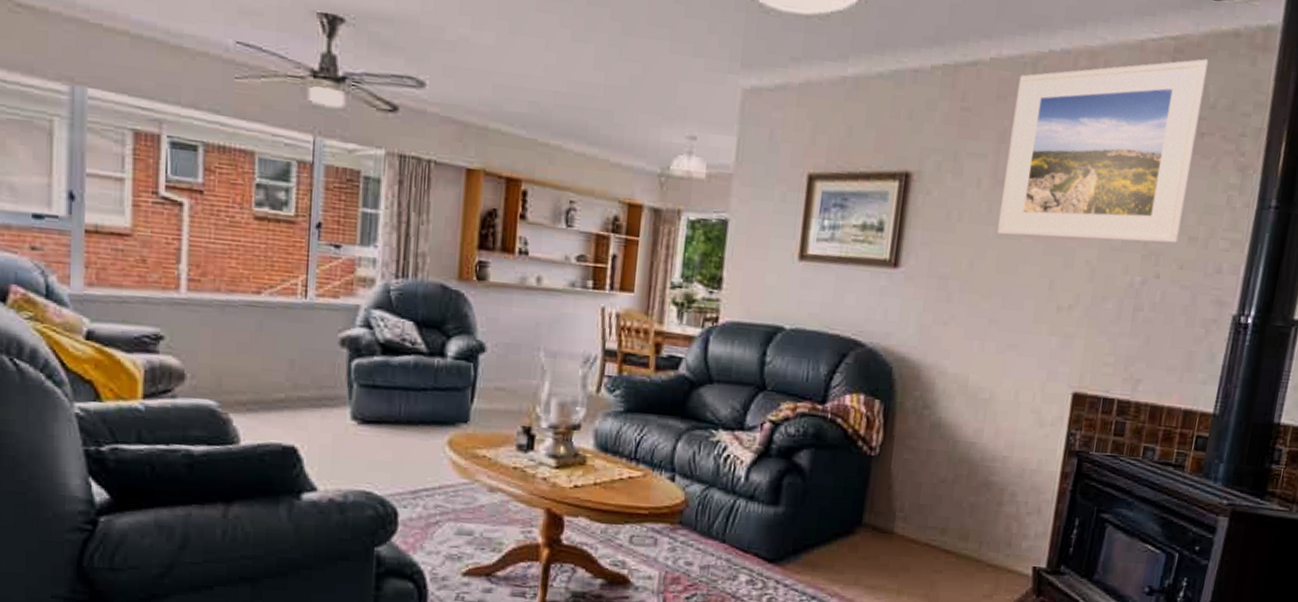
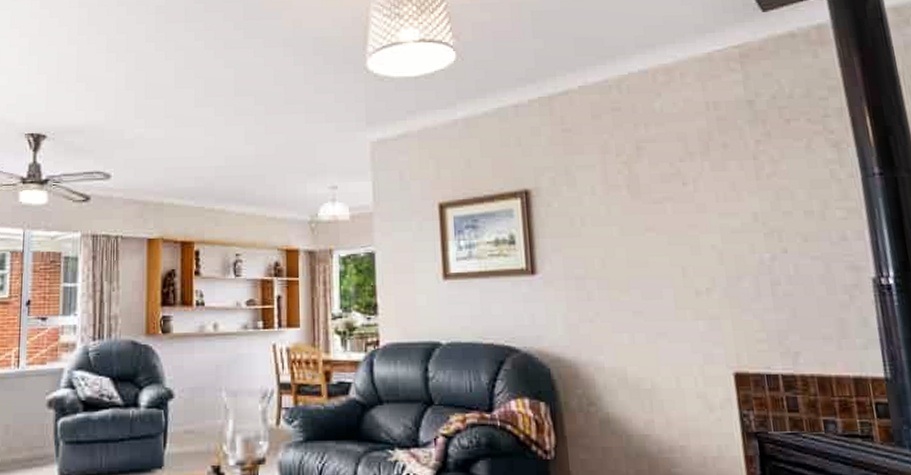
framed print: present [996,59,1209,244] -> none [607,59,795,233]

